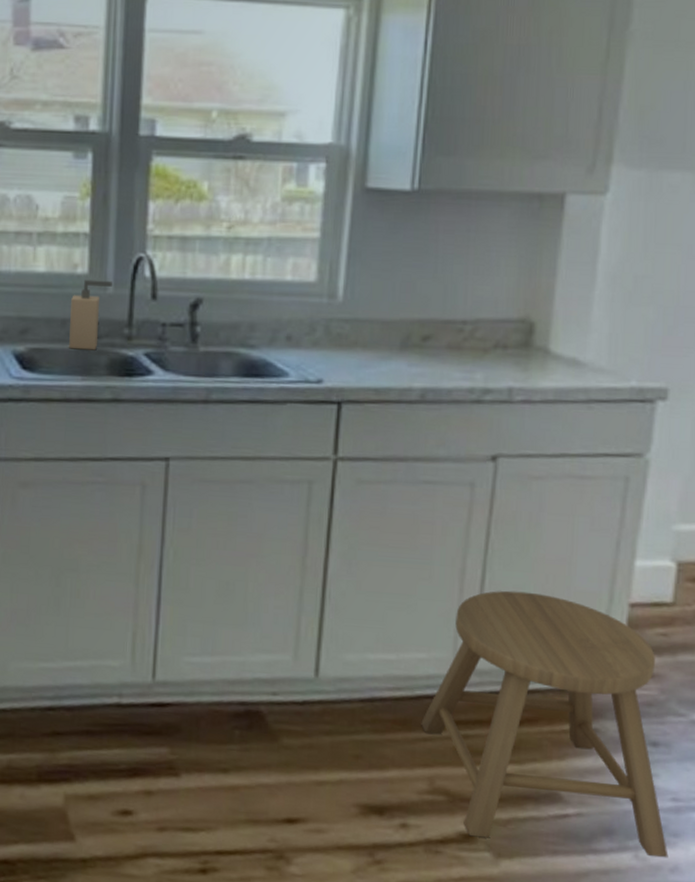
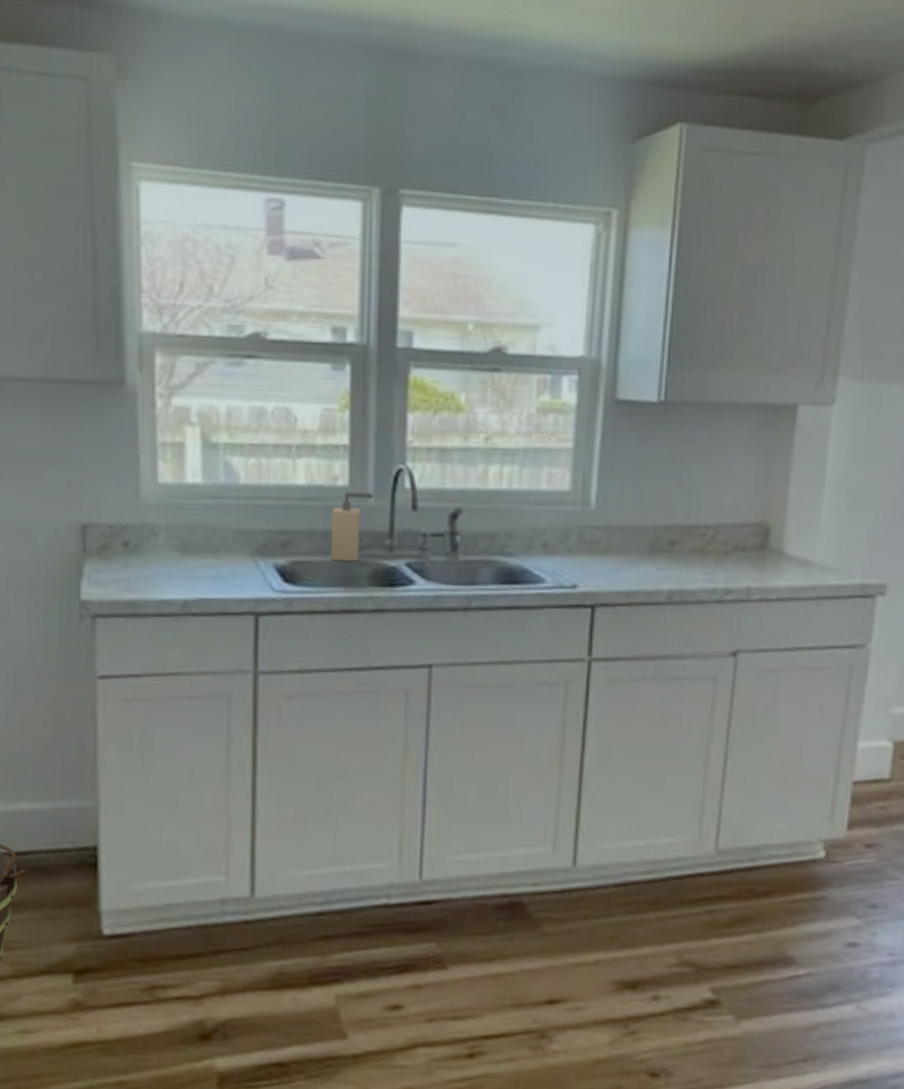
stool: present [421,590,669,857] -> none [670,775,885,1006]

